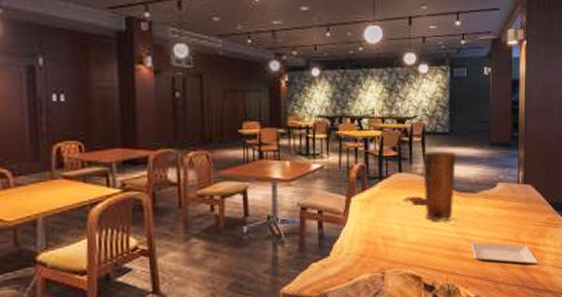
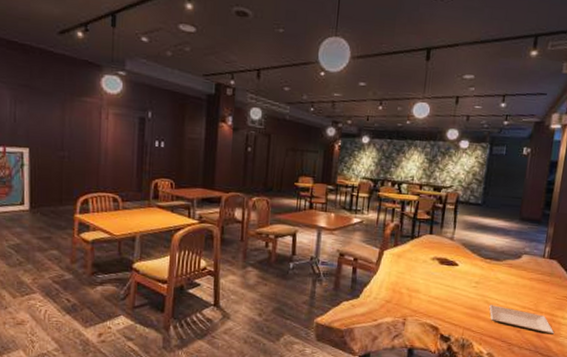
vase: present [423,151,456,221] -> none [450,218,486,283]

